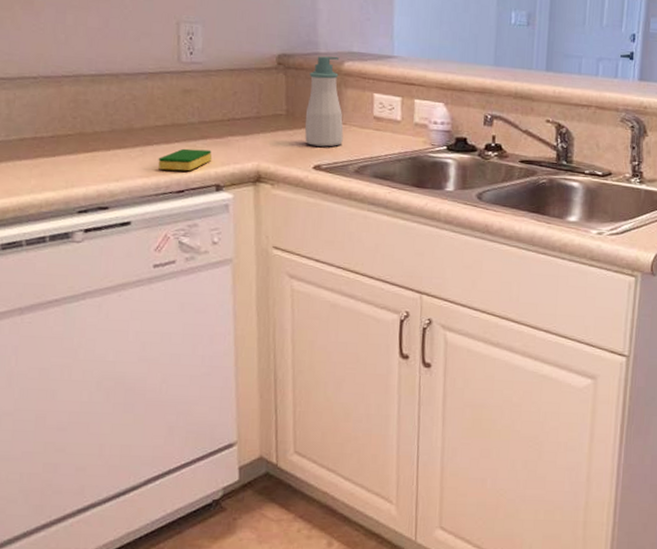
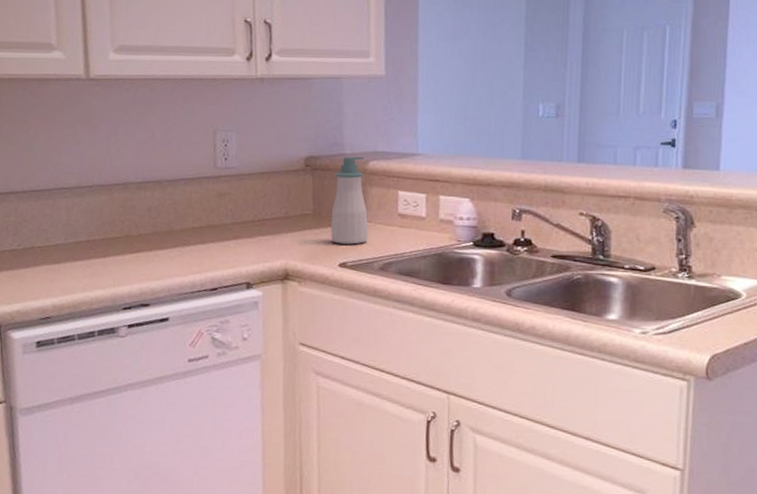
dish sponge: present [158,148,212,171] -> none [194,248,244,270]

